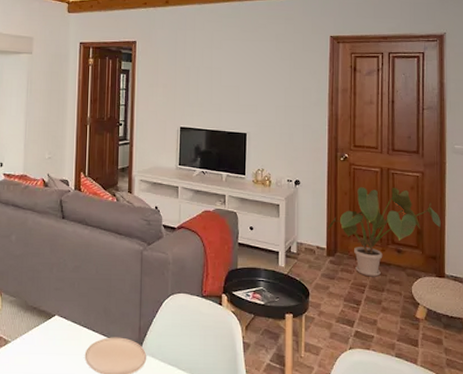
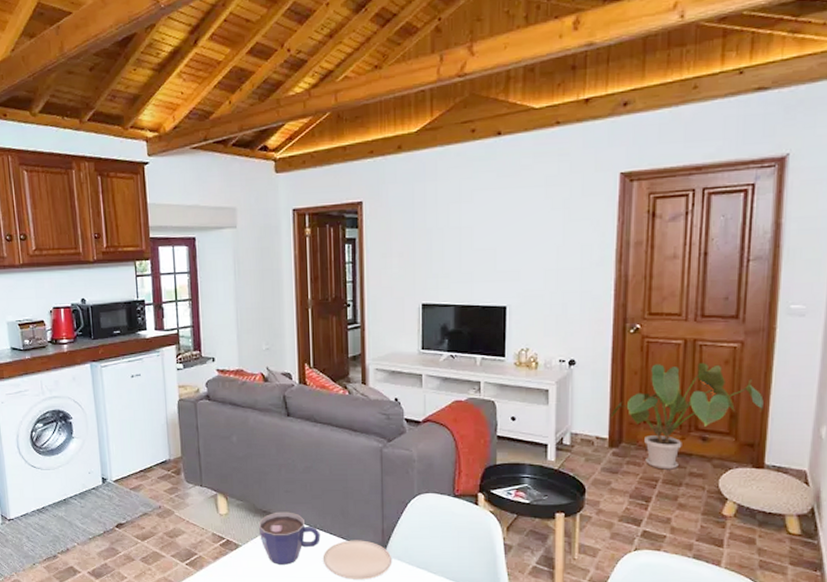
cup: none [28,308,84,361] -> present [258,512,321,565]

